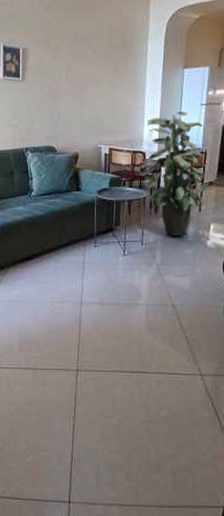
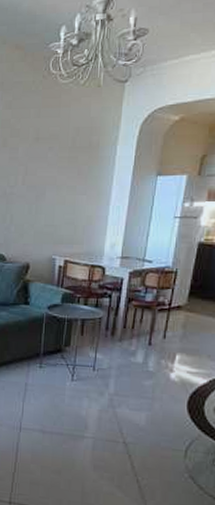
indoor plant: present [142,111,211,236] -> none [100,224,180,365]

